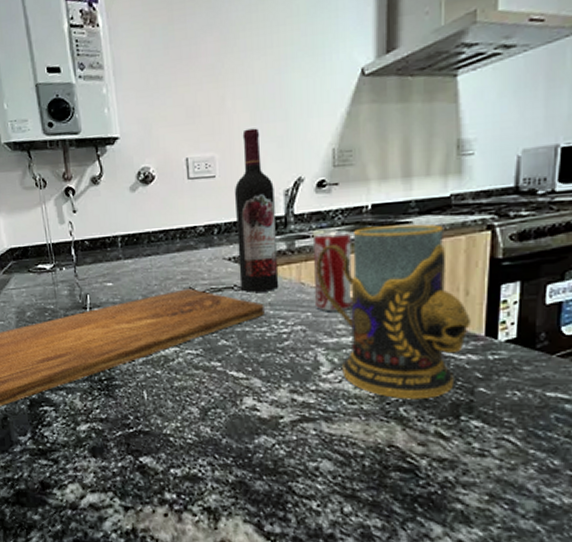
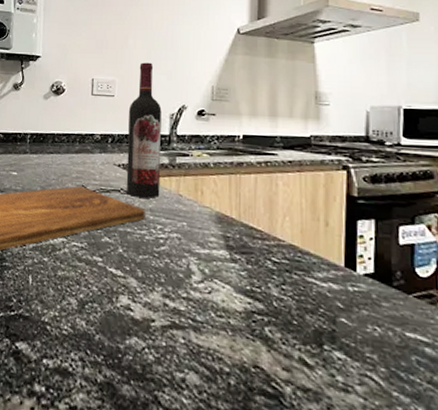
soda can: present [314,228,352,312] -> none [191,150,224,225]
mug: present [316,224,470,400] -> none [193,153,331,322]

